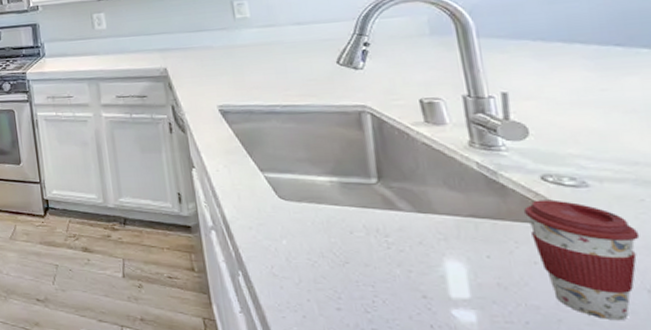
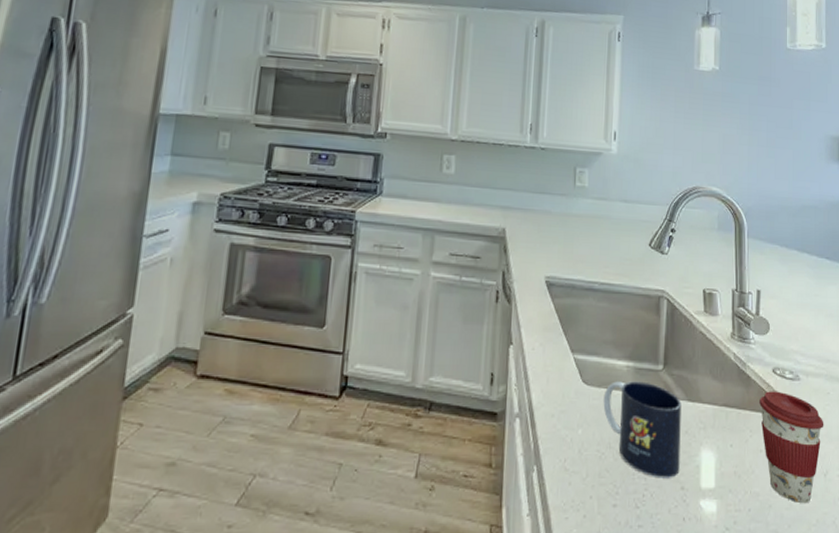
mug: none [306,195,418,287] -> present [603,381,681,479]

